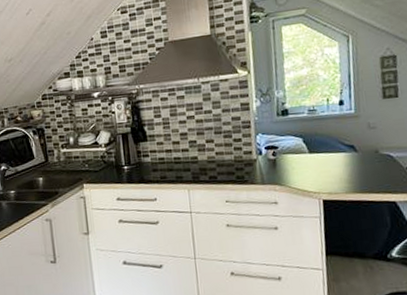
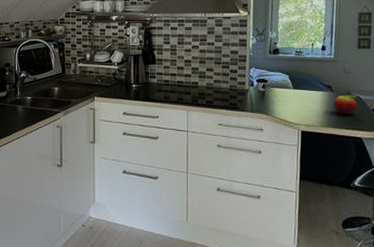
fruit: none [358,153,388,177] -> present [333,94,357,114]

